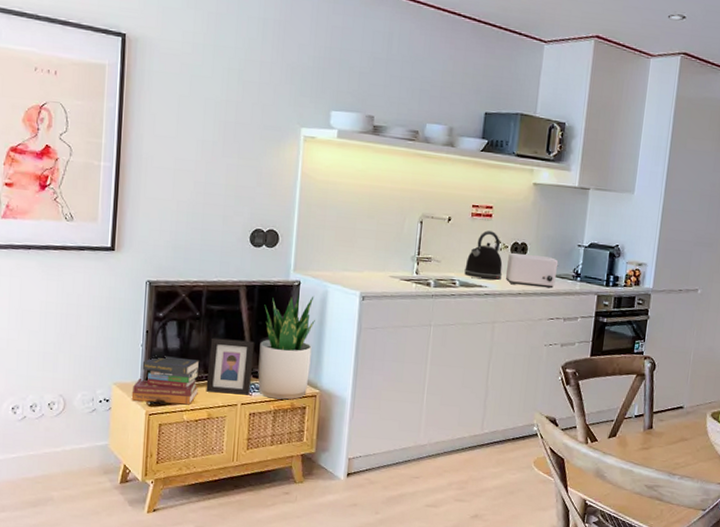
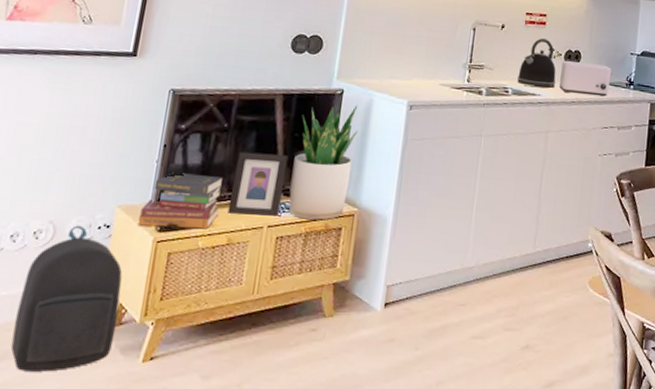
backpack: none [42,399,124,517] -> present [10,225,123,372]

